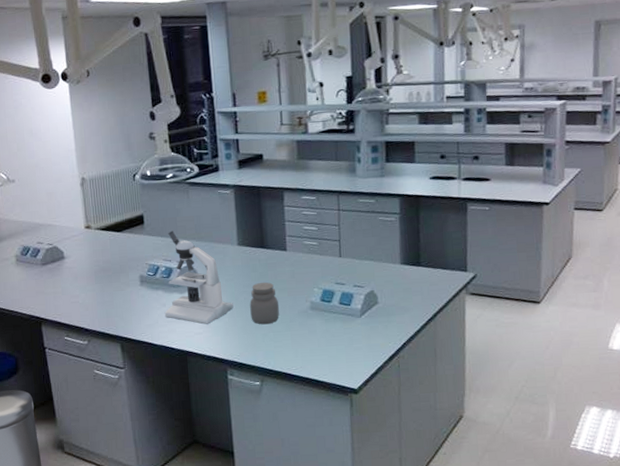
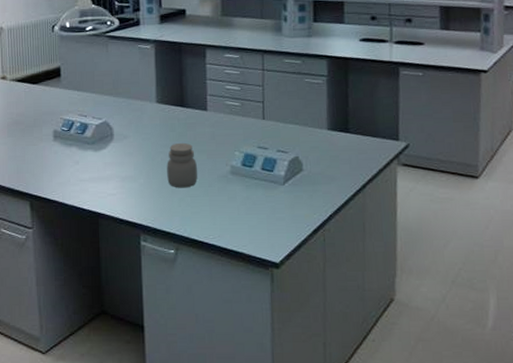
microscope: present [164,230,234,324] -> none [77,85,150,185]

